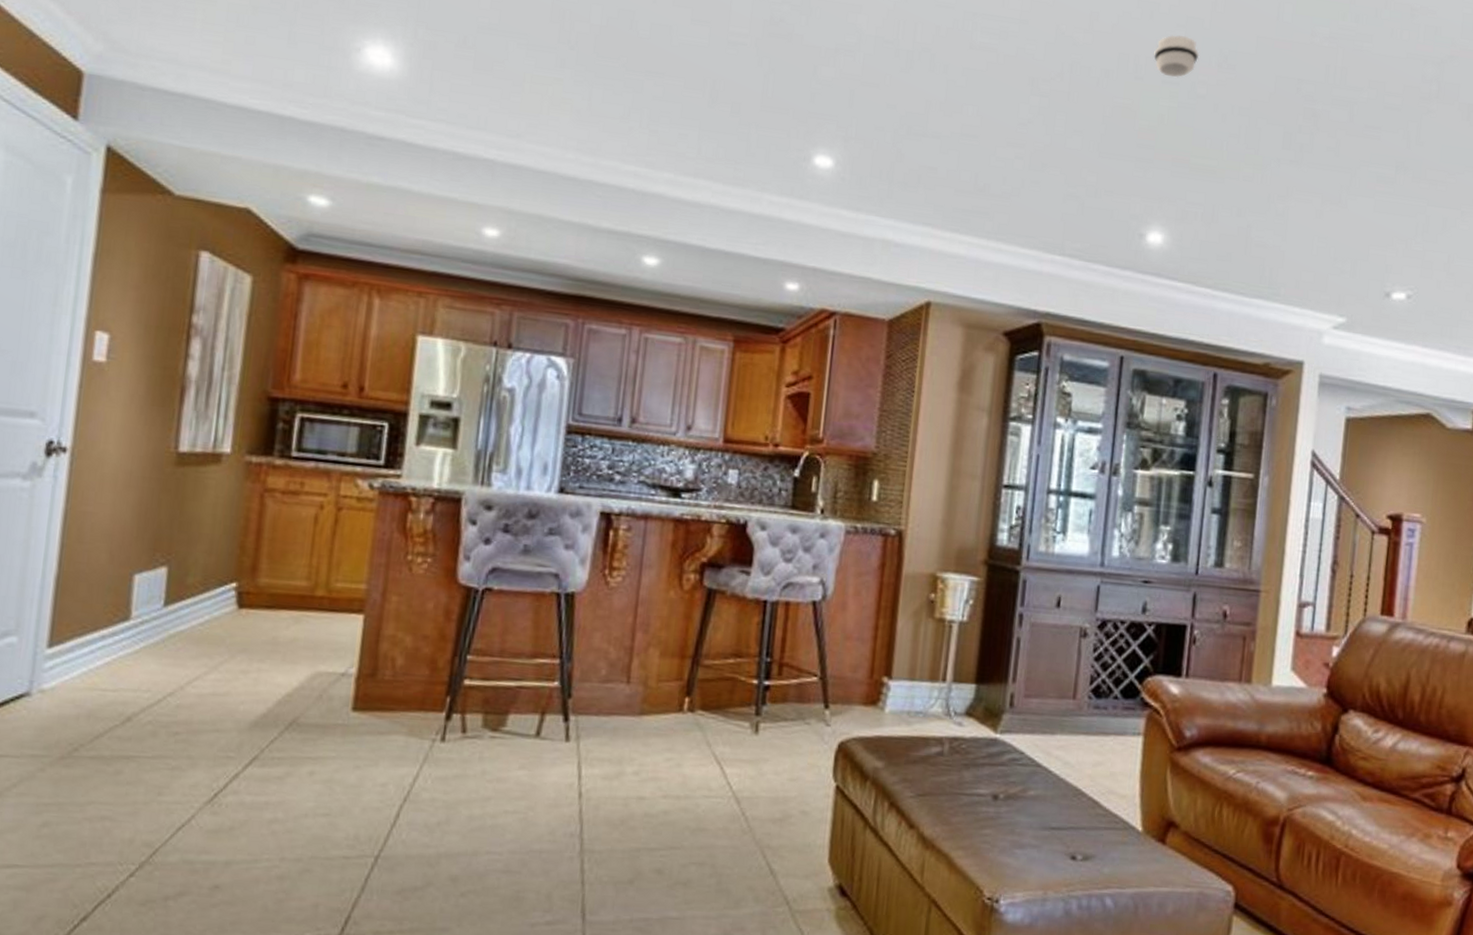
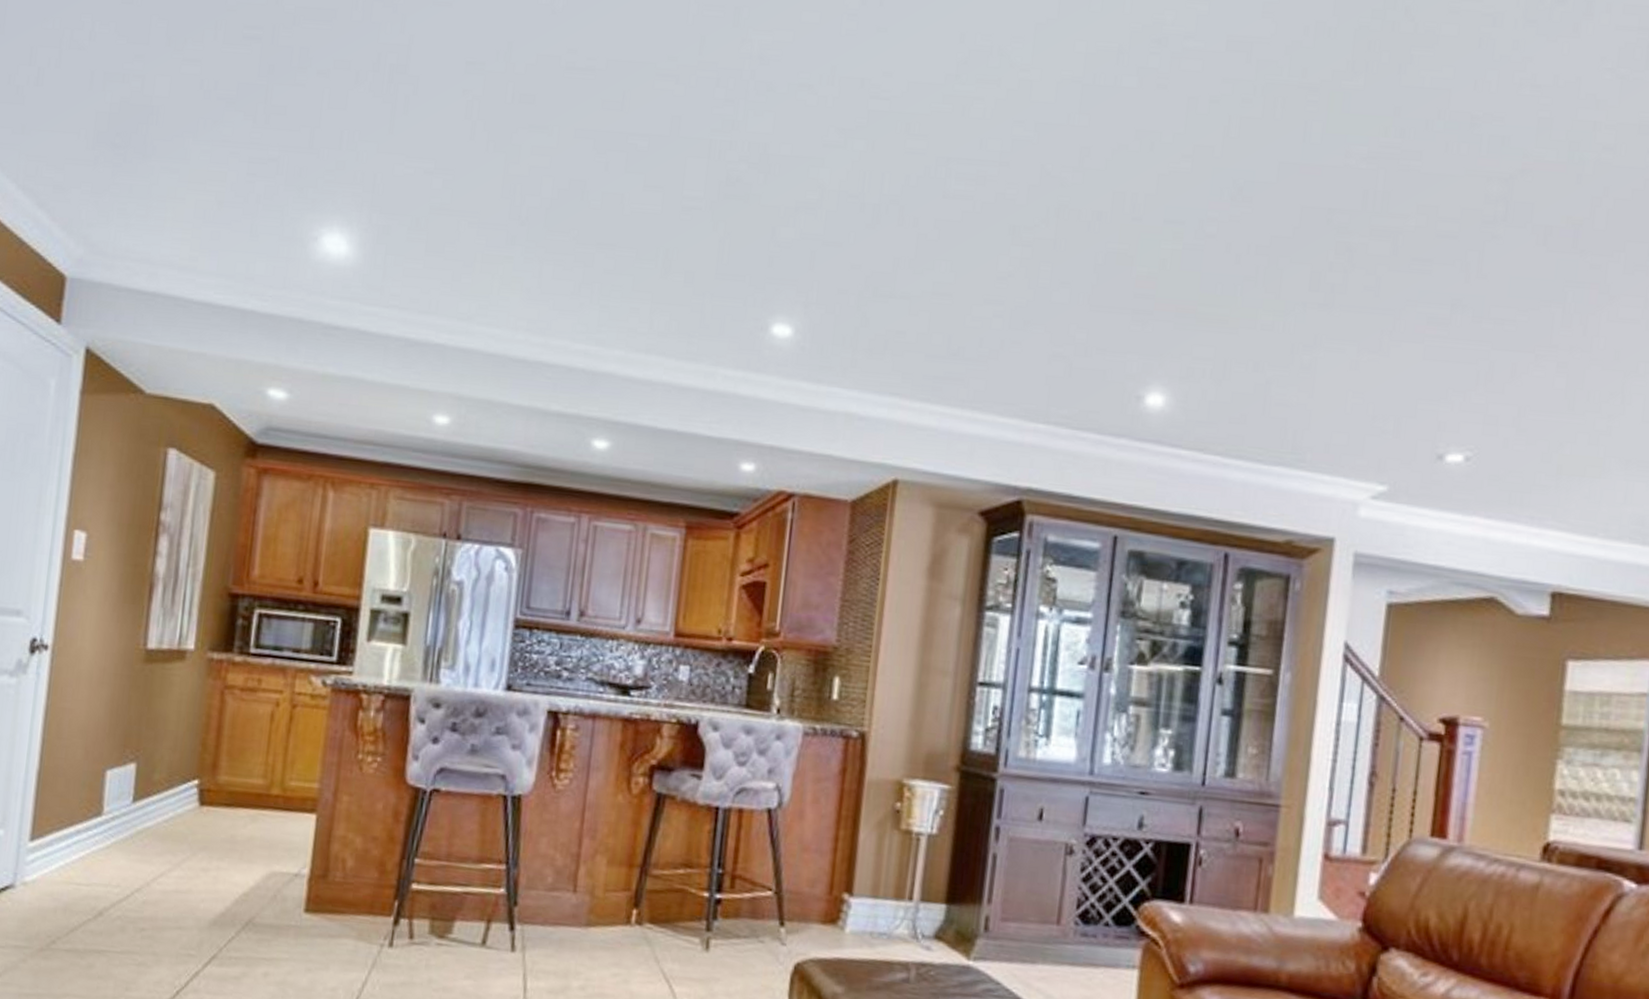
smoke detector: present [1154,34,1200,78] -> none [1154,167,1209,216]

